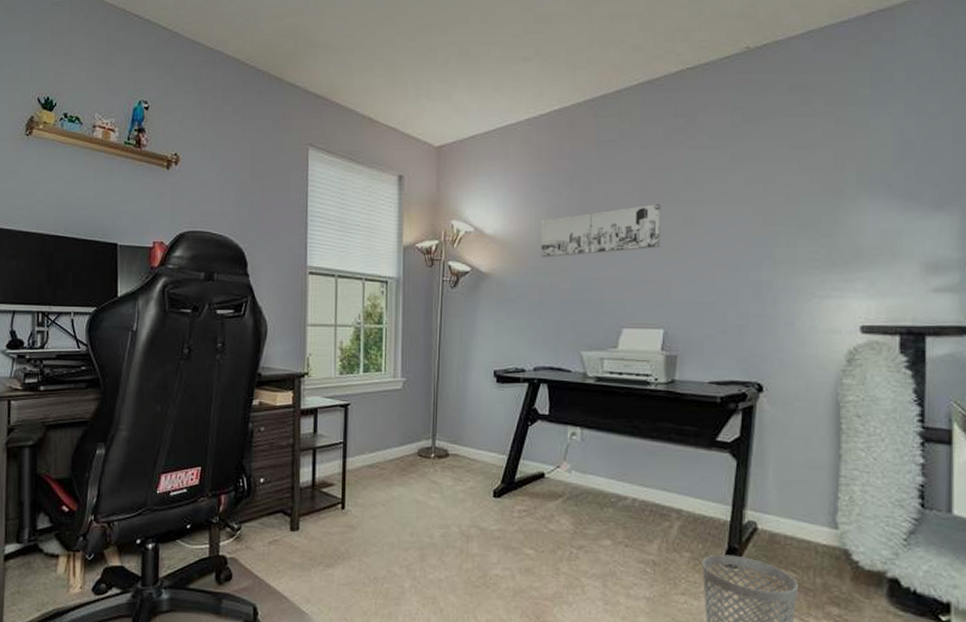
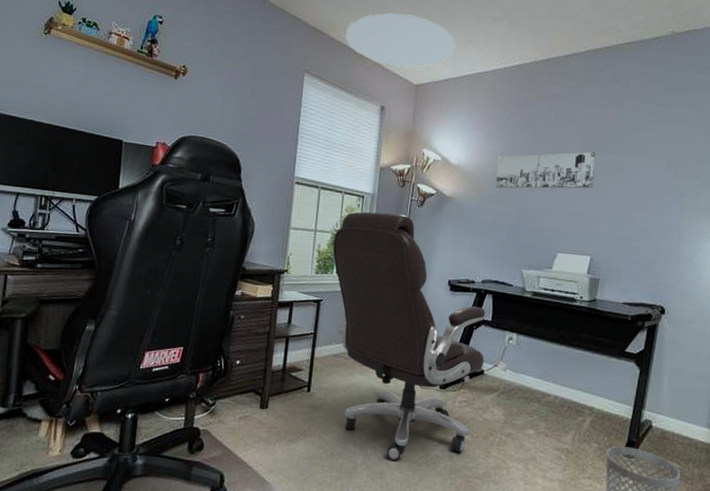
ceiling light: none [351,66,480,128] -> present [345,12,456,67]
chair: none [357,298,544,584] -> present [333,211,486,461]

